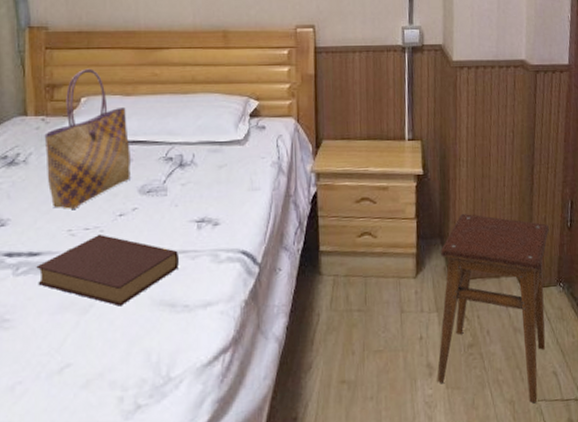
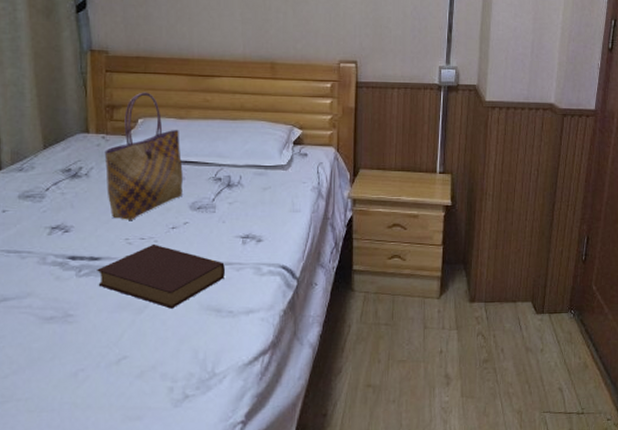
stool: present [437,214,549,403] -> none [453,243,565,414]

